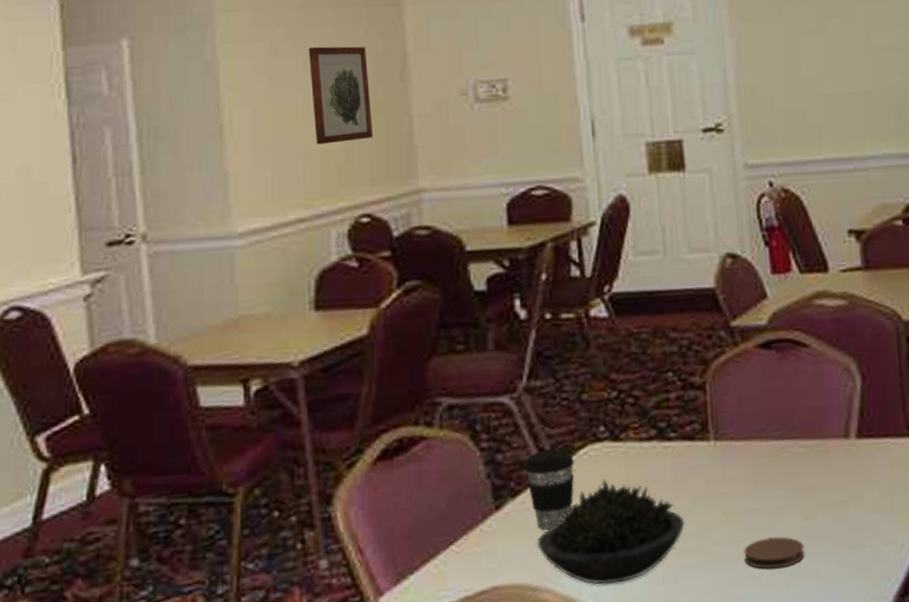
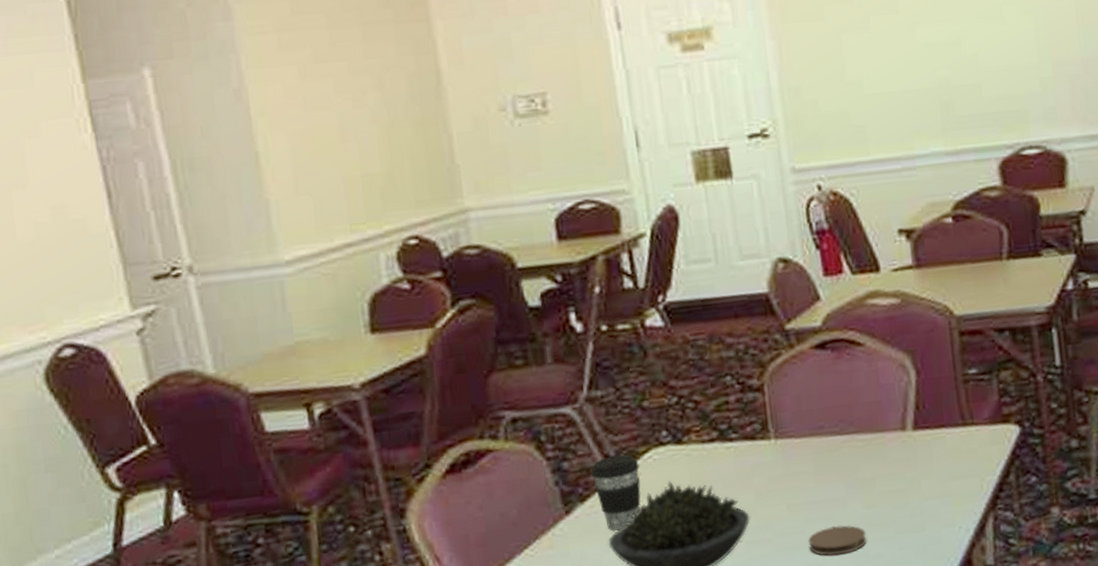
wall art: present [308,46,373,145] -> none [338,65,414,169]

